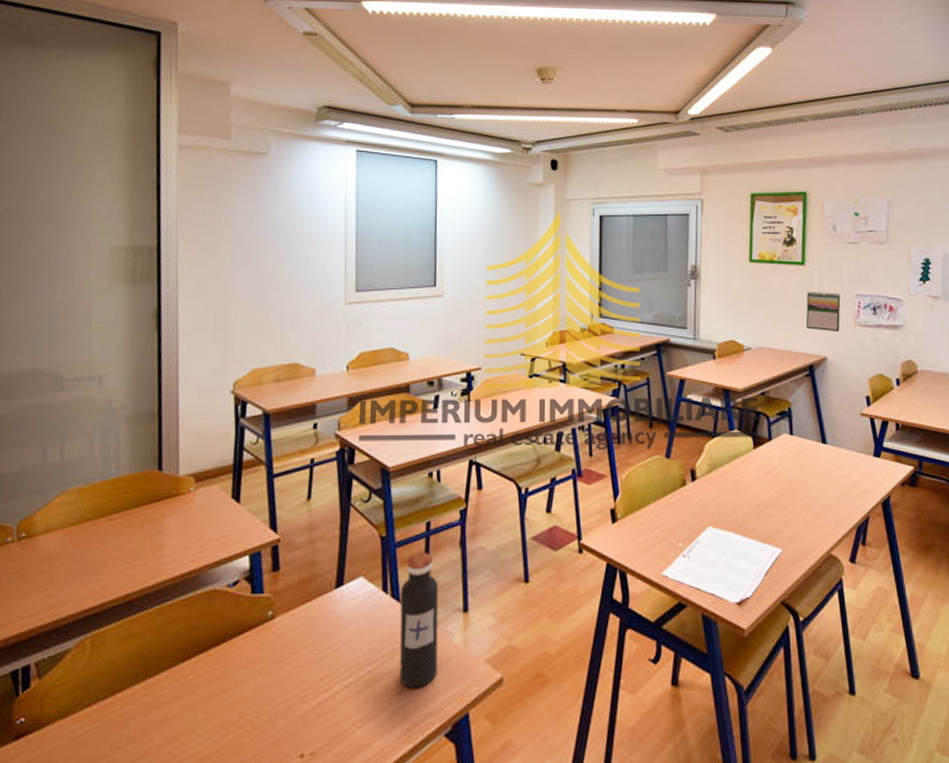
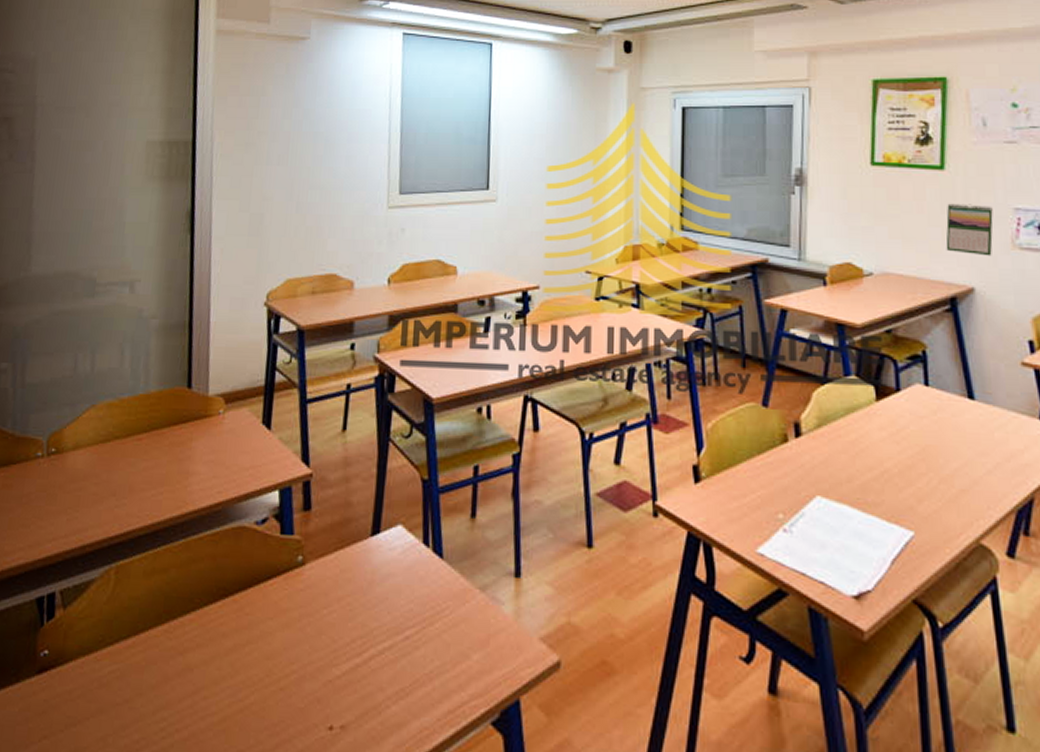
water bottle: present [399,552,439,688] -> none [441,501,487,663]

